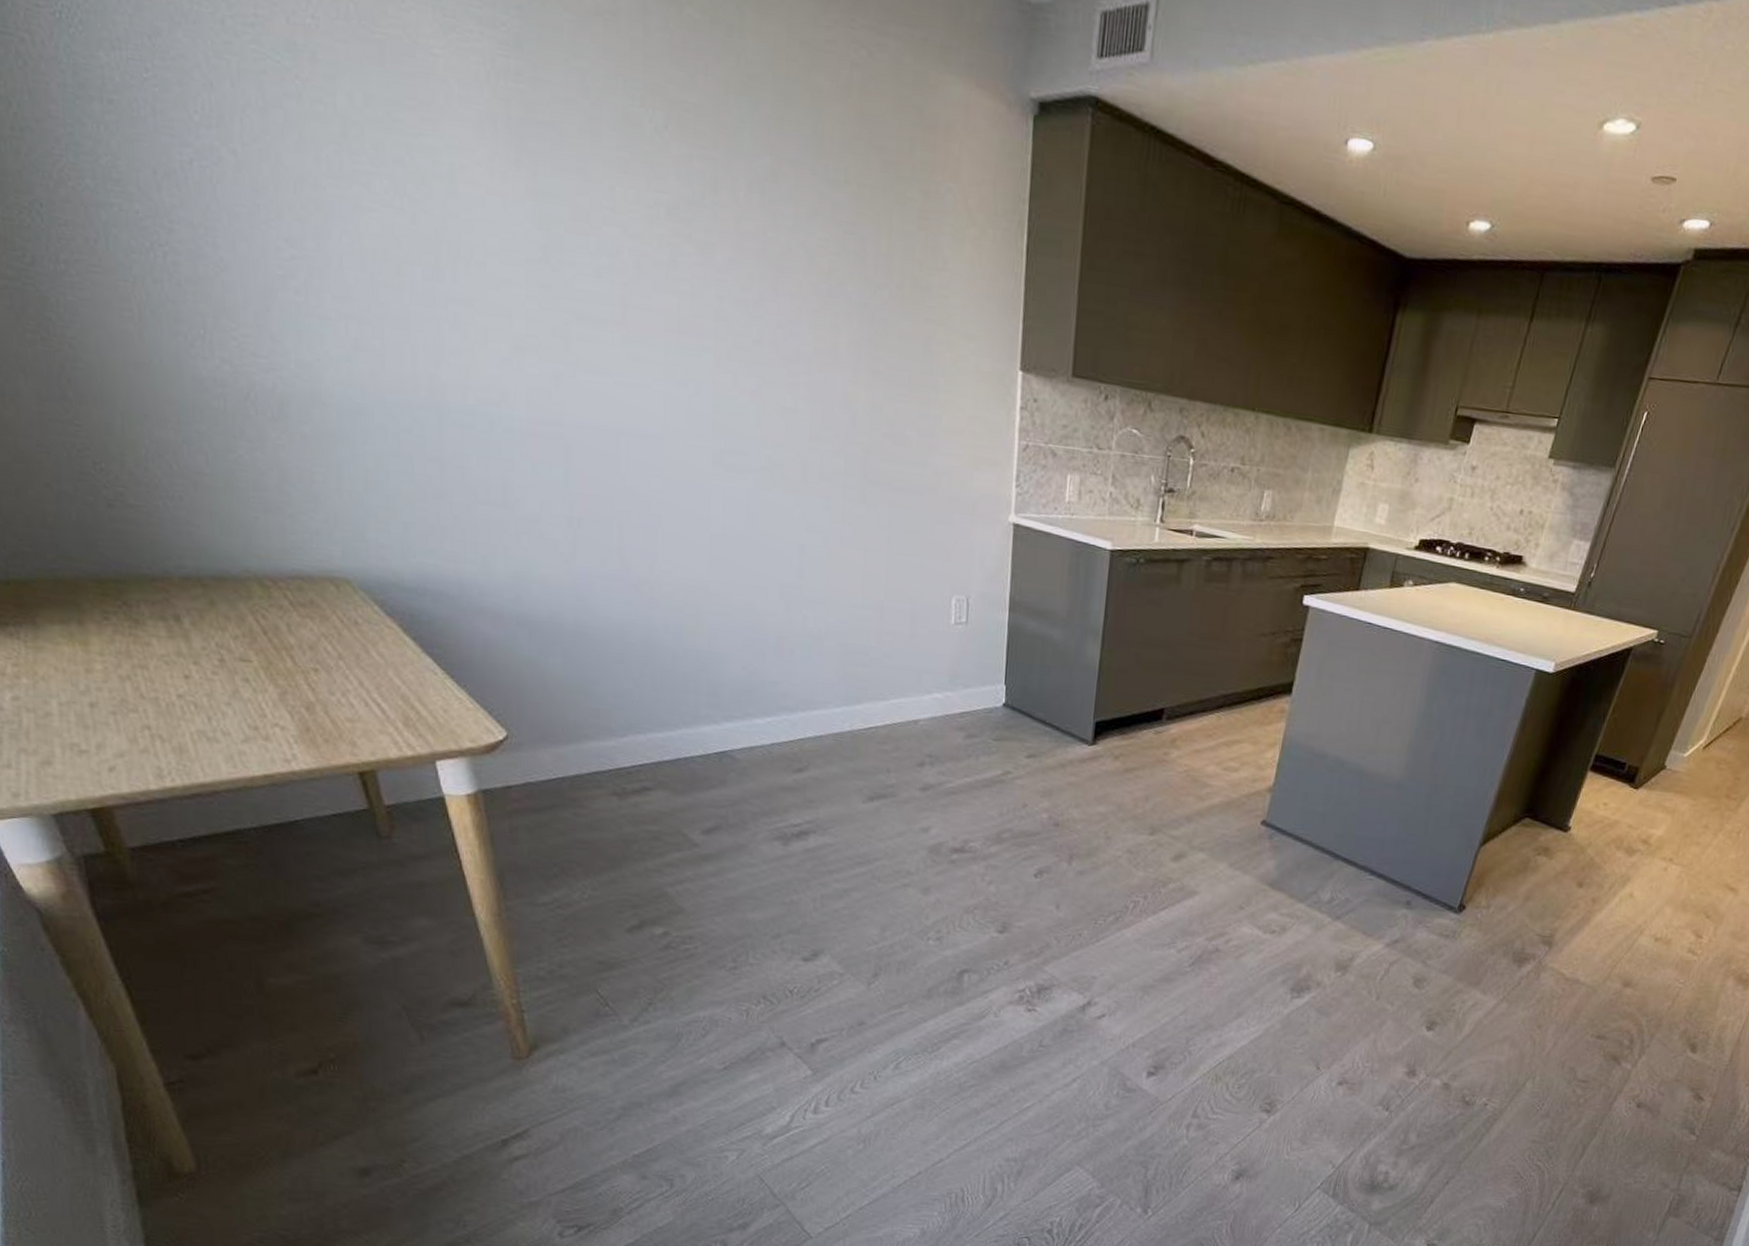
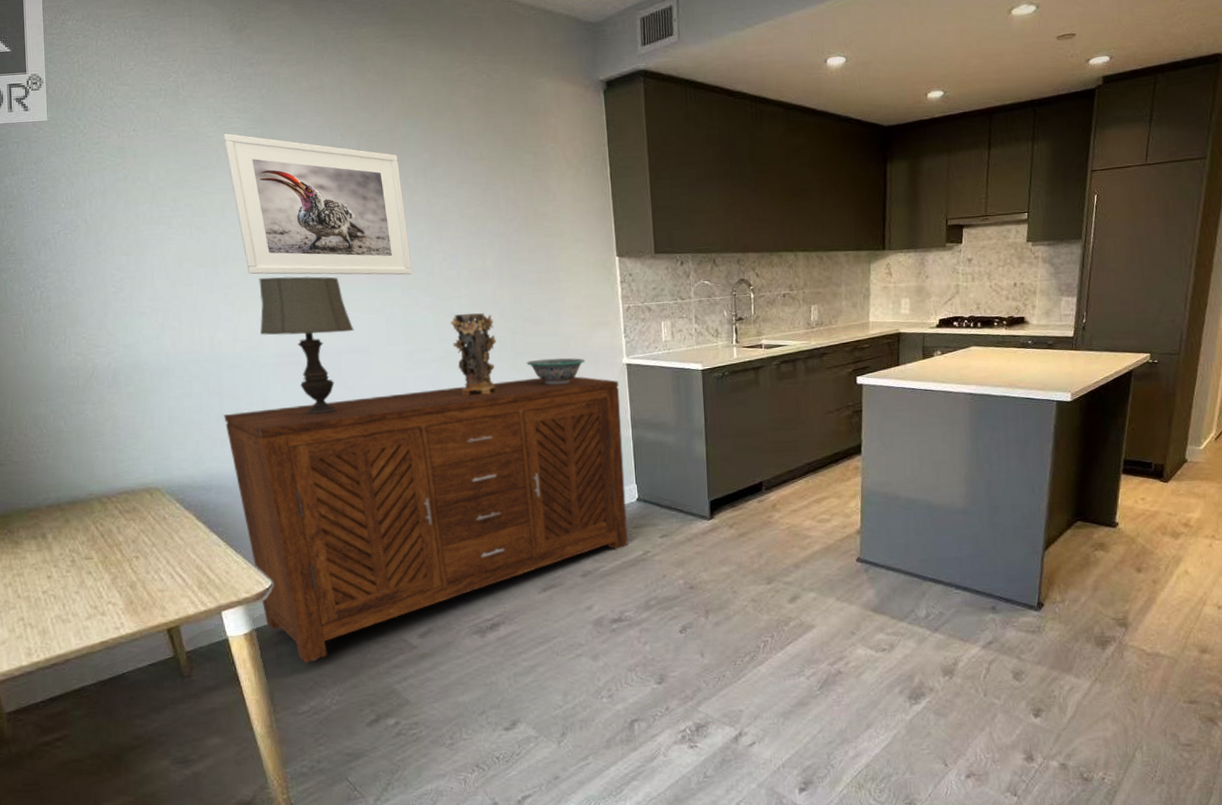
sideboard: none [446,492,1001,844] -> present [224,376,628,664]
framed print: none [455,54,732,339] -> present [222,133,412,275]
table lamp: none [504,298,642,519] -> present [259,276,354,415]
decorative vase: none [780,410,841,532] -> present [450,313,498,396]
decorative bowl: none [880,495,960,537] -> present [526,358,586,385]

